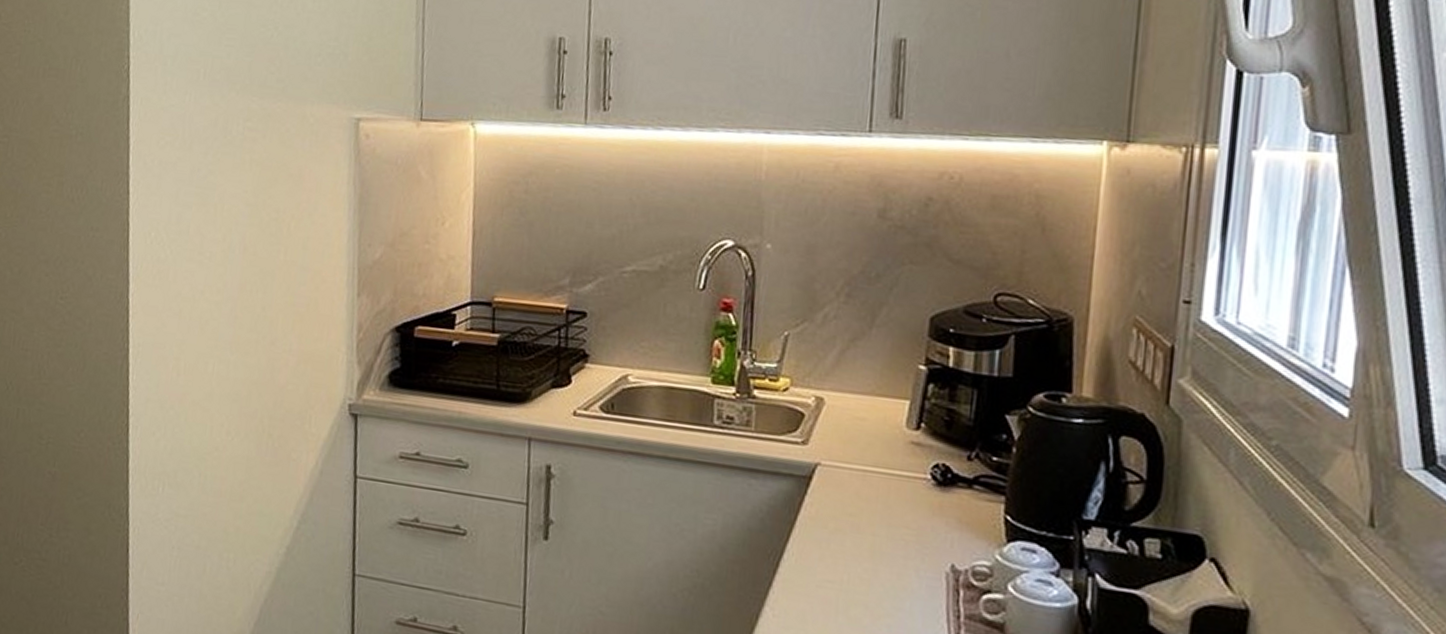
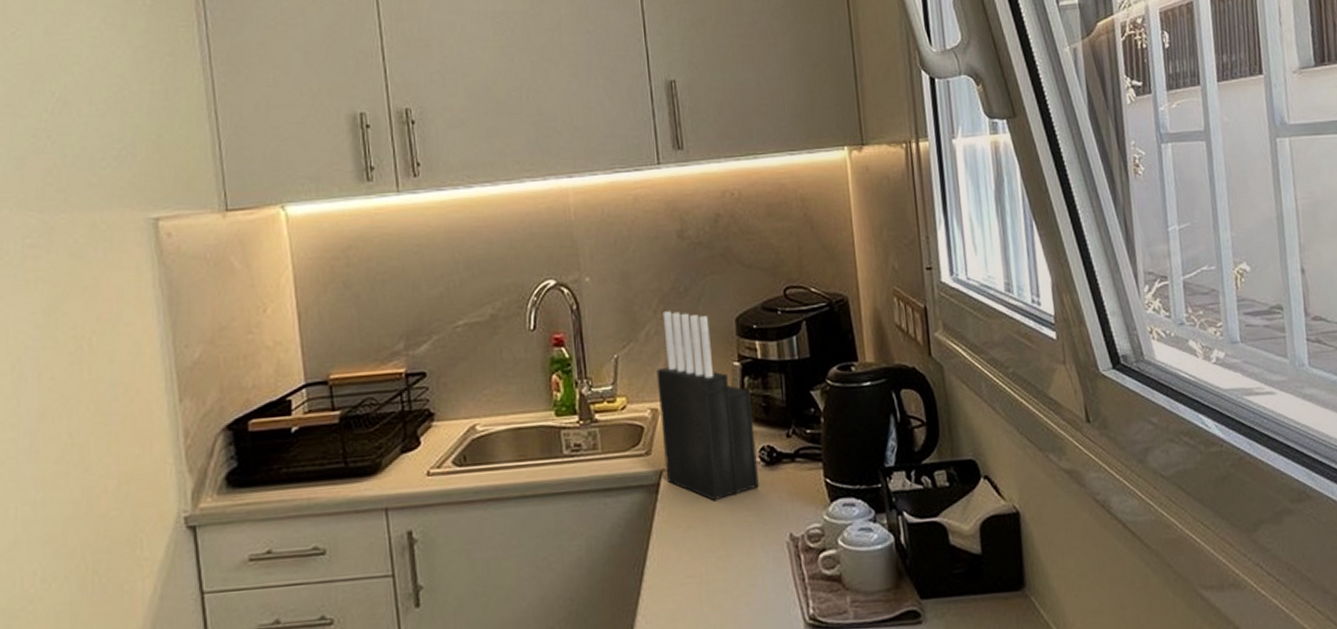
knife block: none [820,295,933,510] -> present [656,311,759,501]

